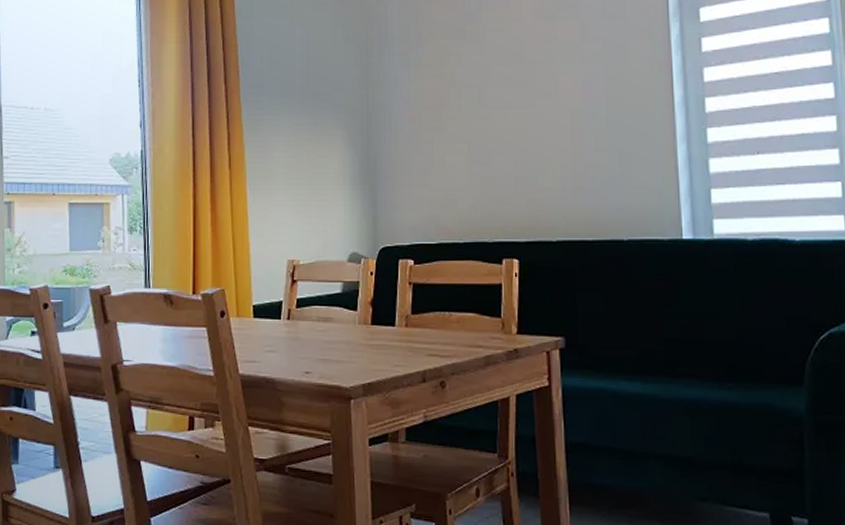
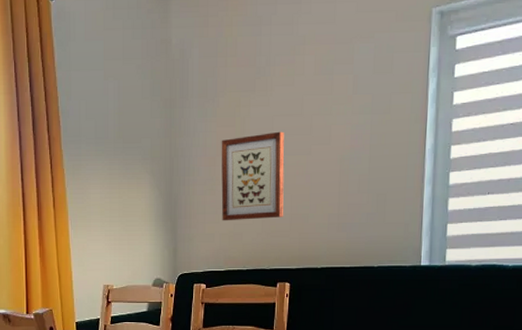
wall art: none [427,82,507,185] -> present [221,131,285,221]

